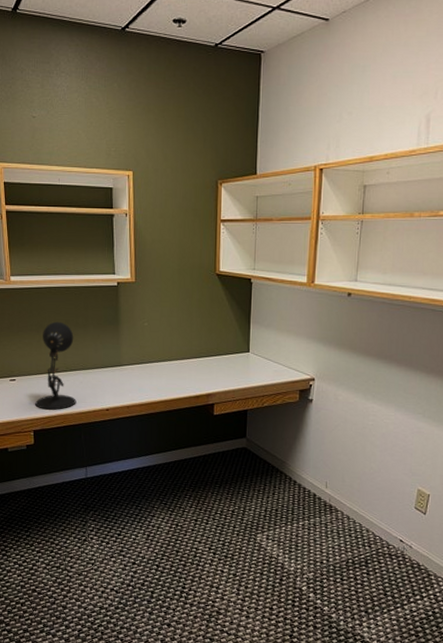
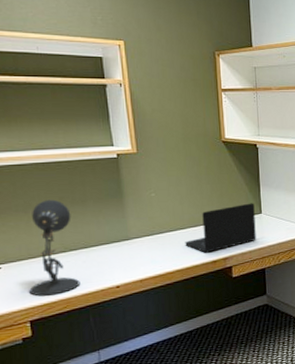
laptop: none [171,340,243,387] -> present [185,203,256,253]

